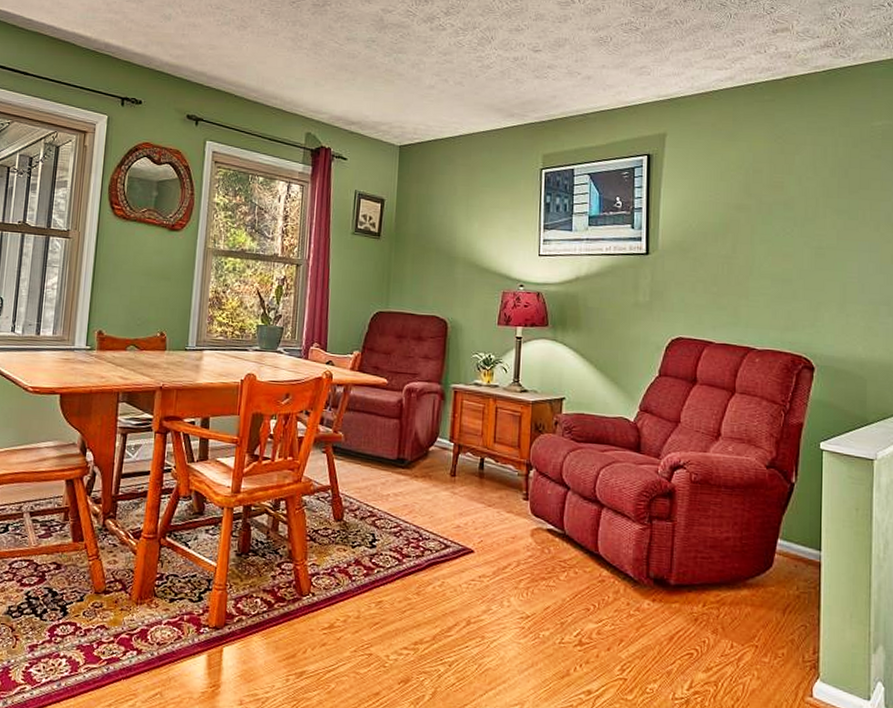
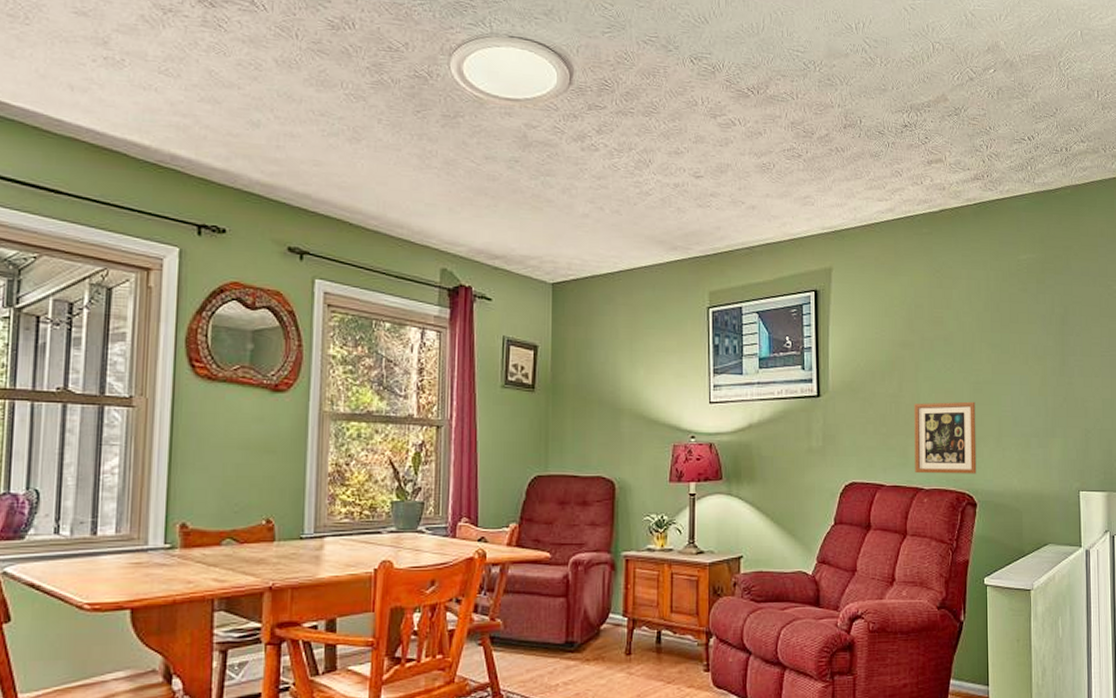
picture frame: none [747,265,817,338] -> present [914,401,977,474]

